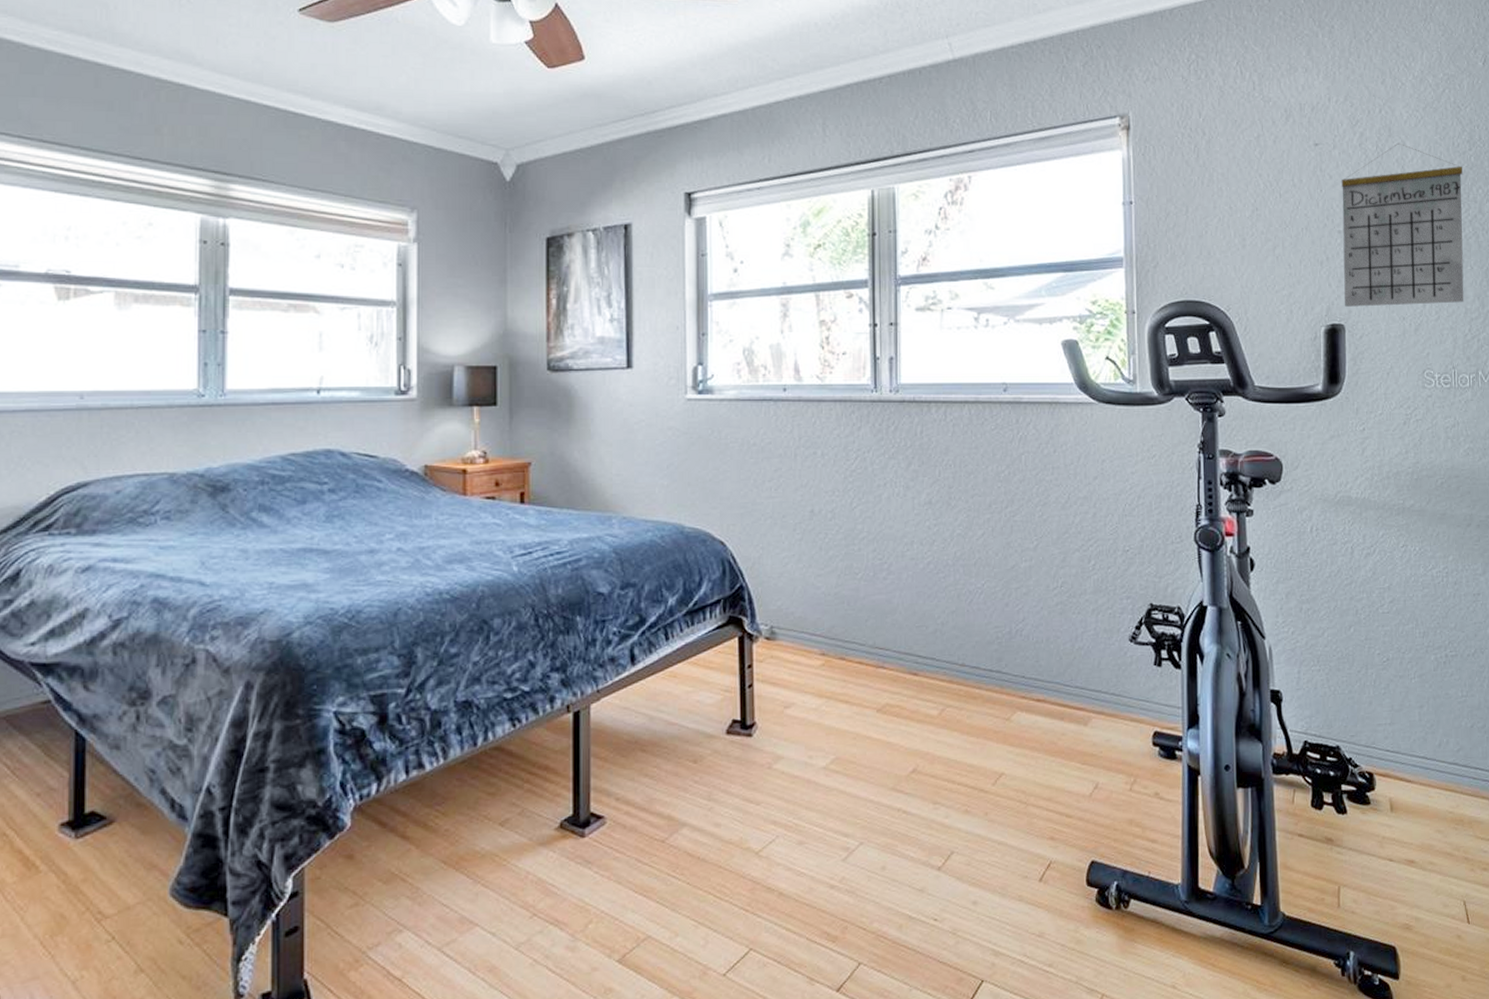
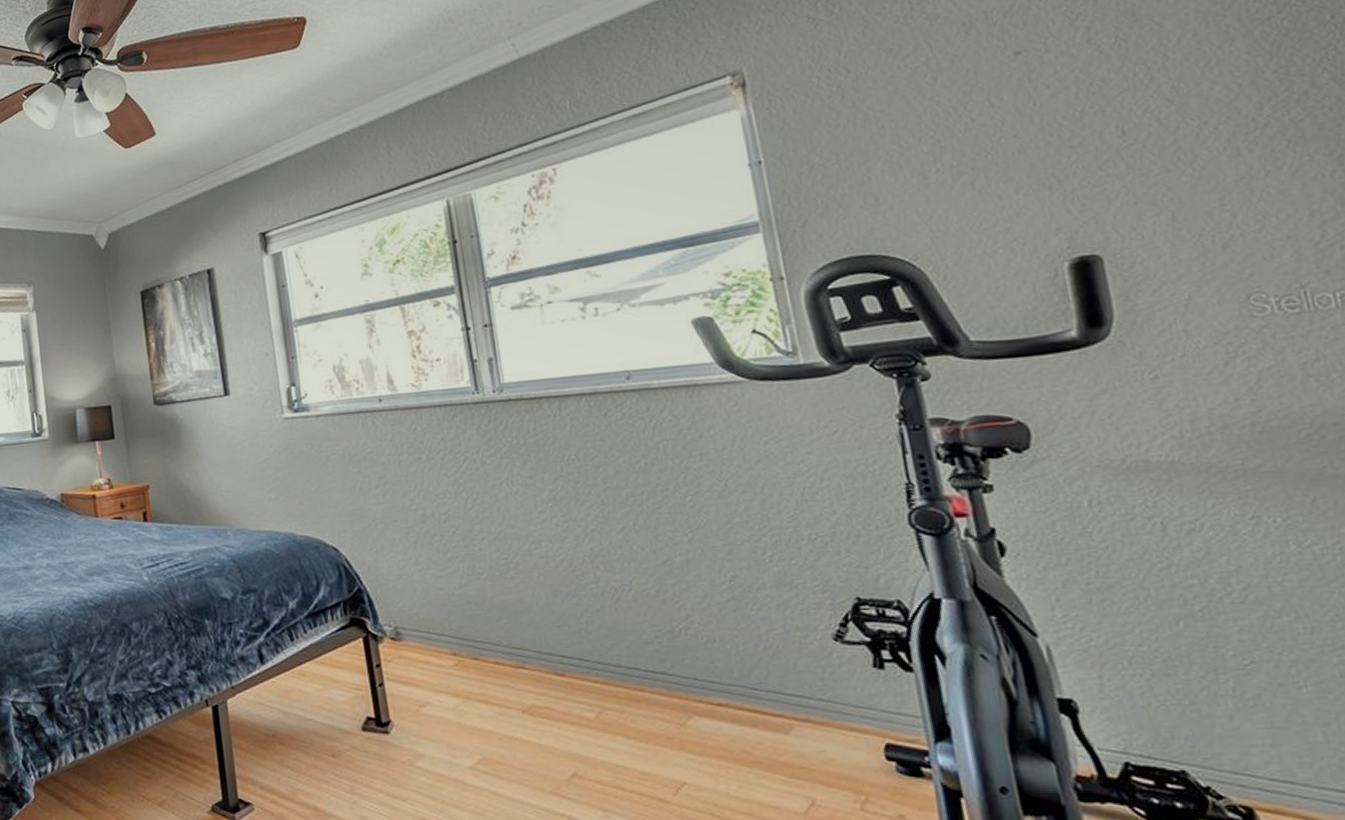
calendar: present [1341,142,1464,307] -> none [1065,27,1306,233]

